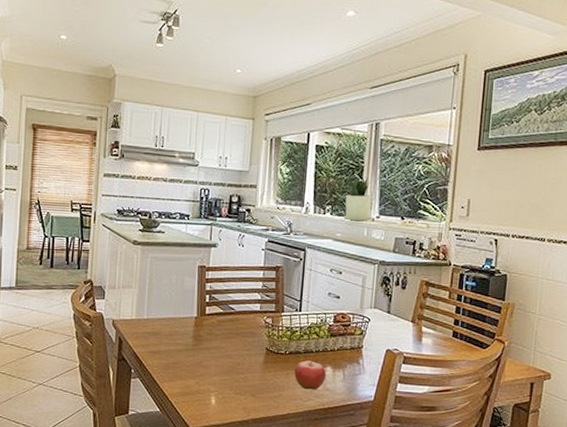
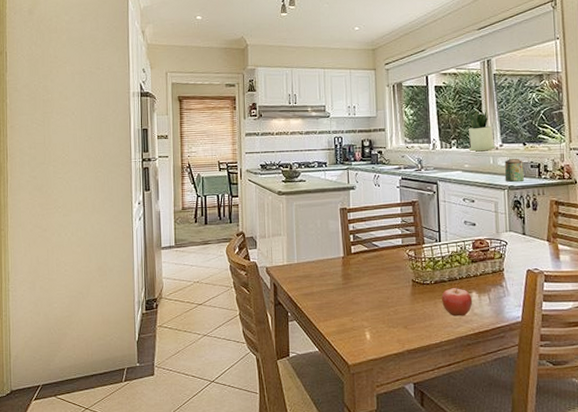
canister: none [377,232,399,258] -> present [504,158,524,183]

